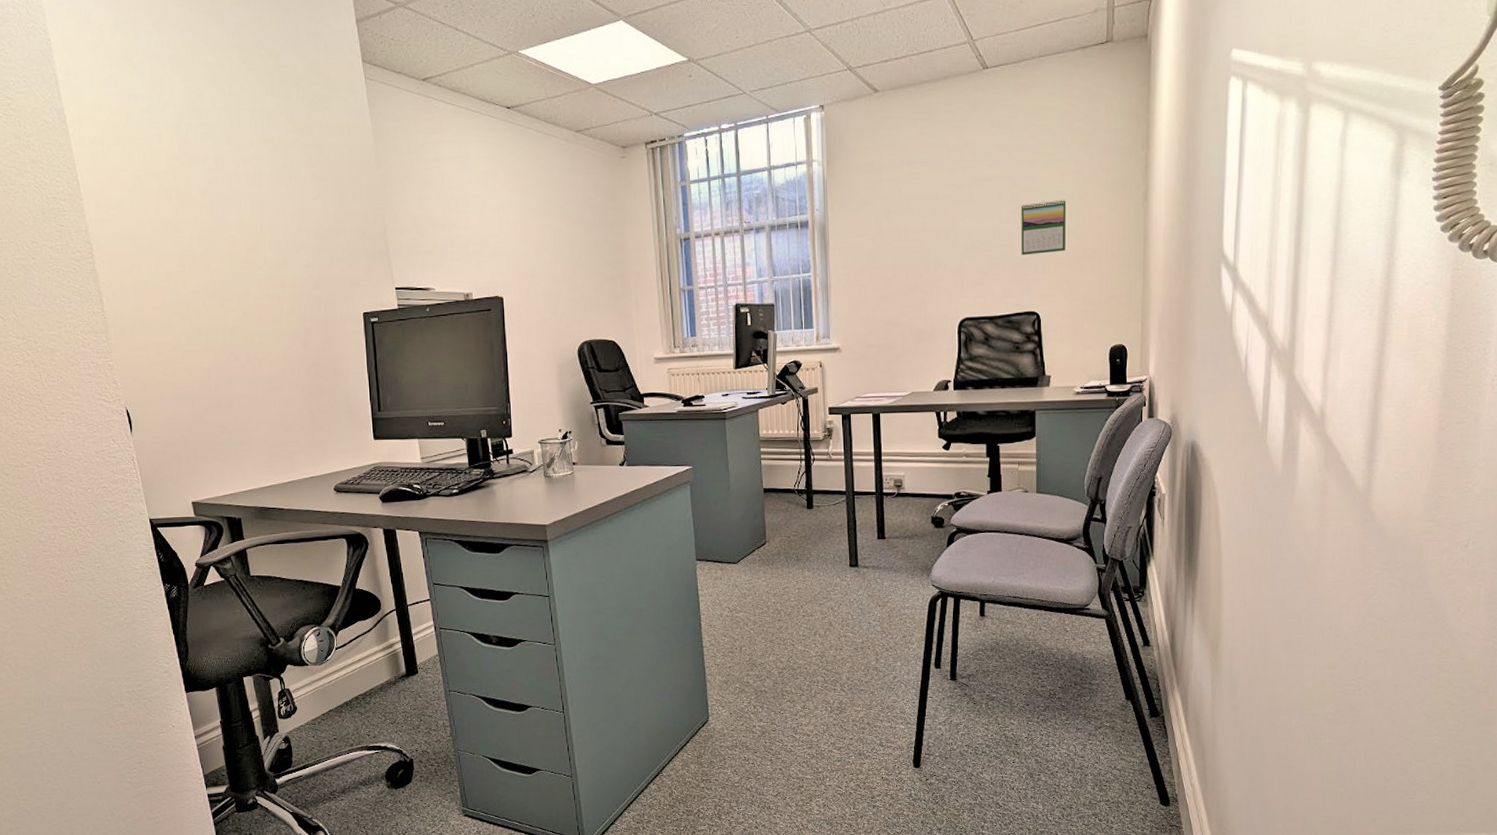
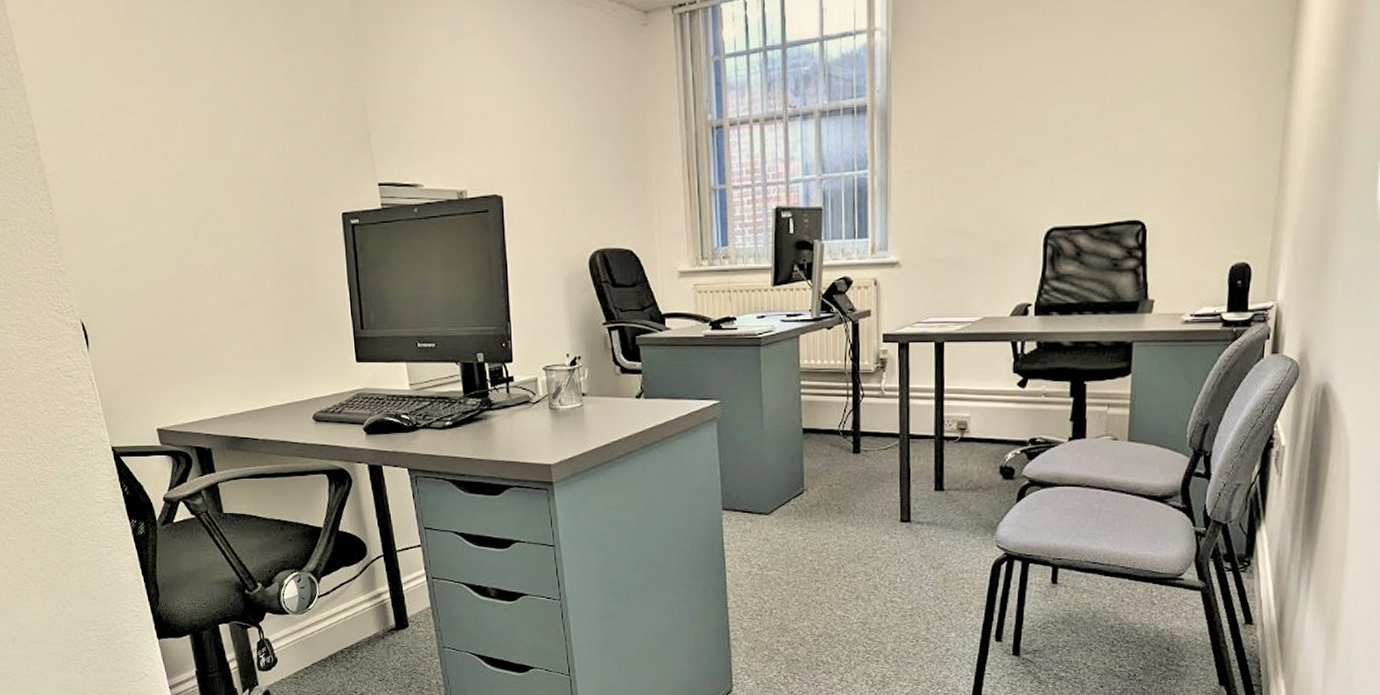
calendar: present [1021,199,1067,256] -> none [1127,79,1188,150]

